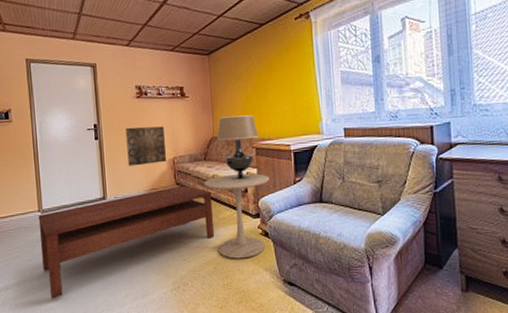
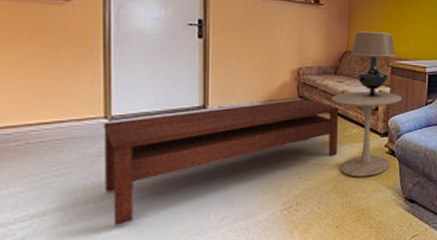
wall art: present [125,126,166,166] -> none [241,28,290,73]

